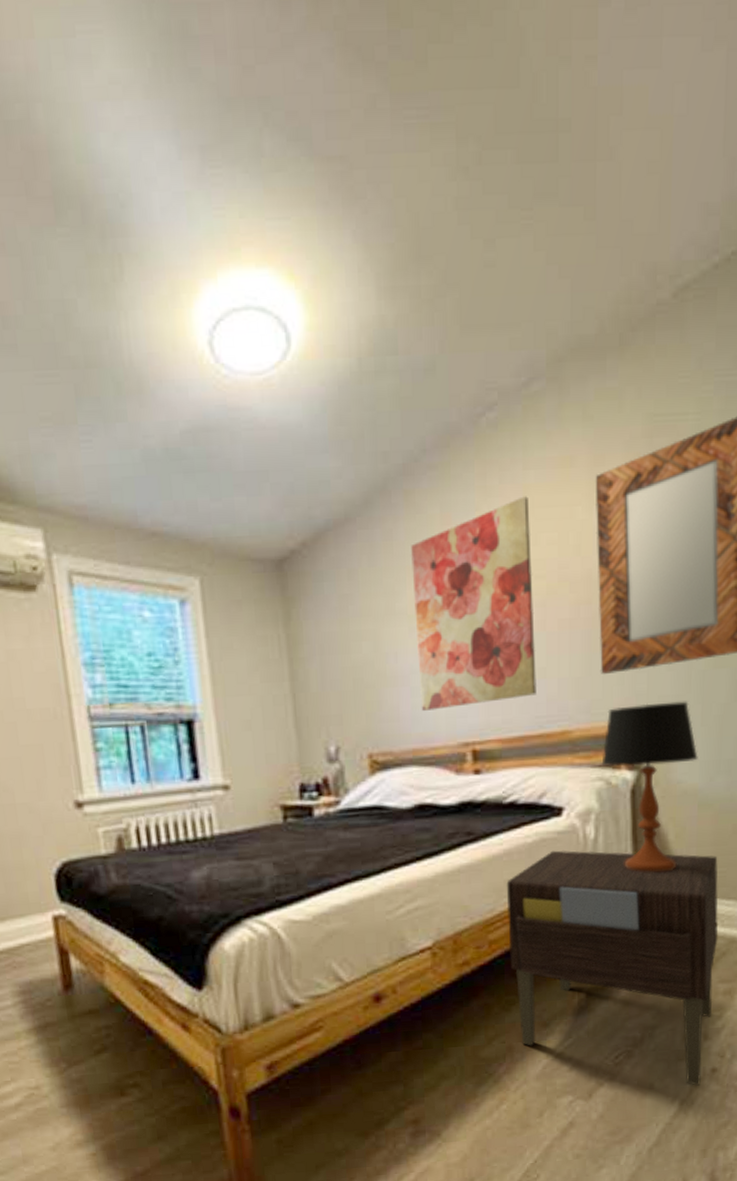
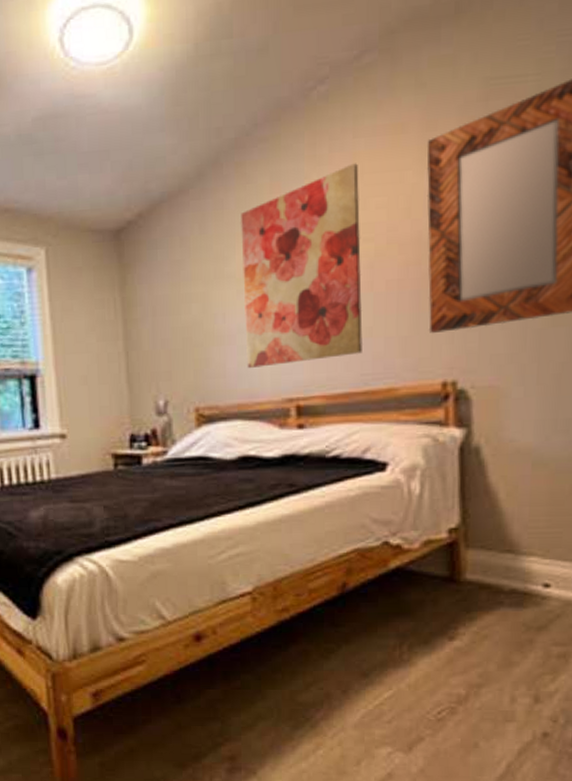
nightstand: present [506,850,719,1086] -> none [327,504,553,749]
table lamp: present [601,701,698,873] -> none [428,359,533,531]

